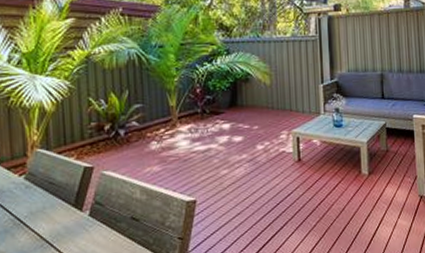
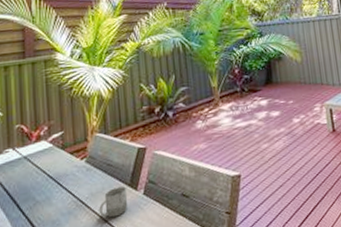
cup: none [39,206,72,239] -> present [99,186,128,218]

